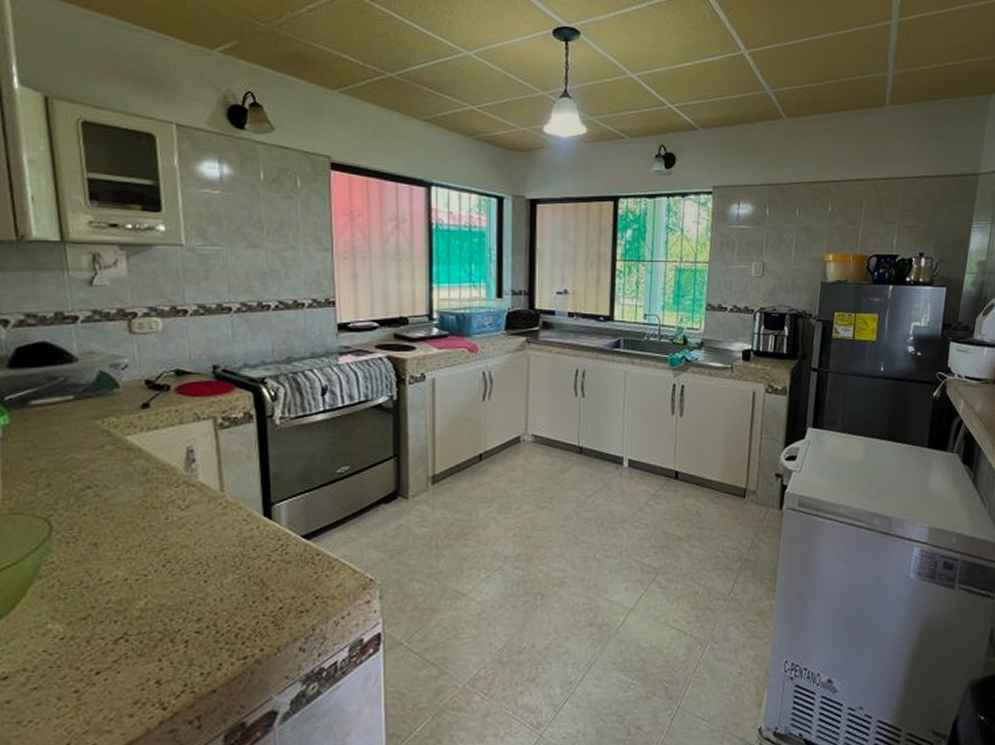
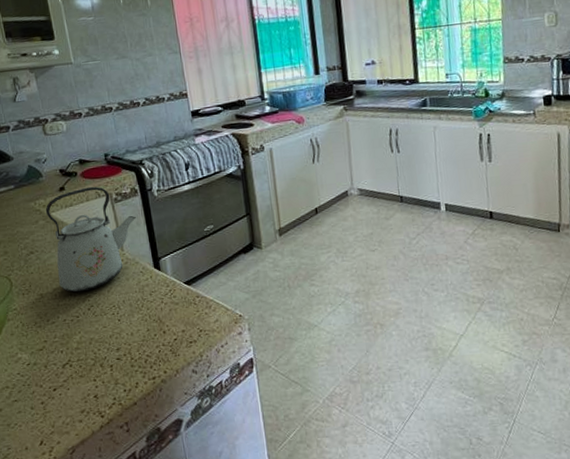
kettle: none [117,406,248,543] -> present [45,186,137,292]

